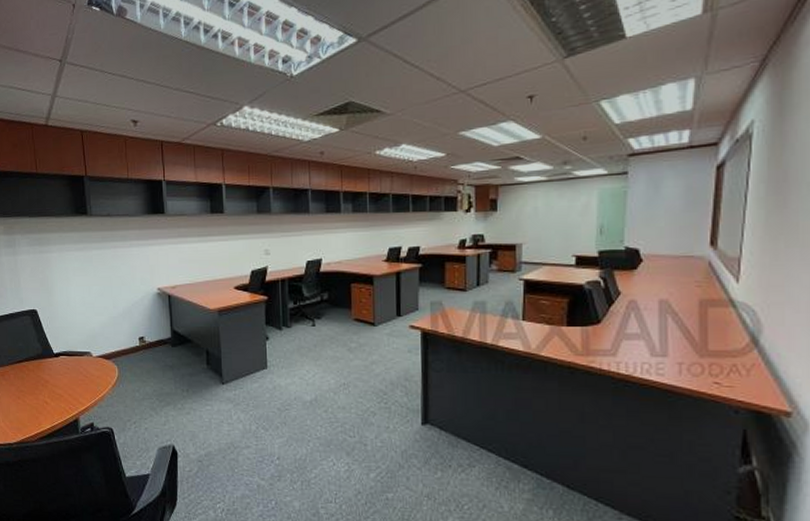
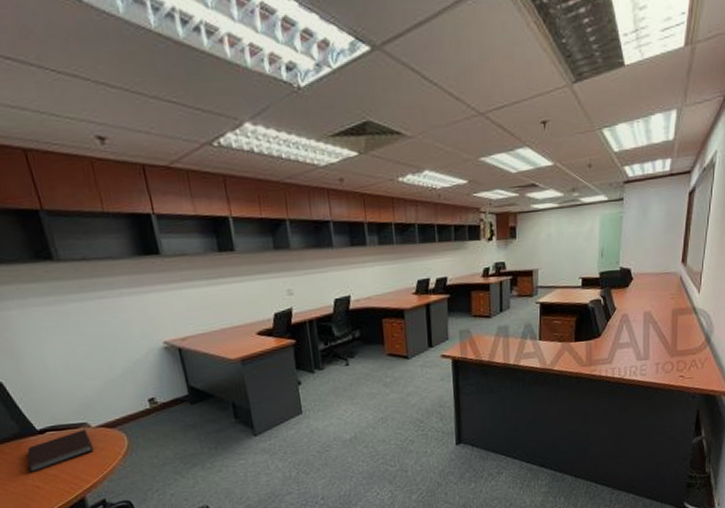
notebook: none [42,358,91,390] -> present [27,429,93,473]

